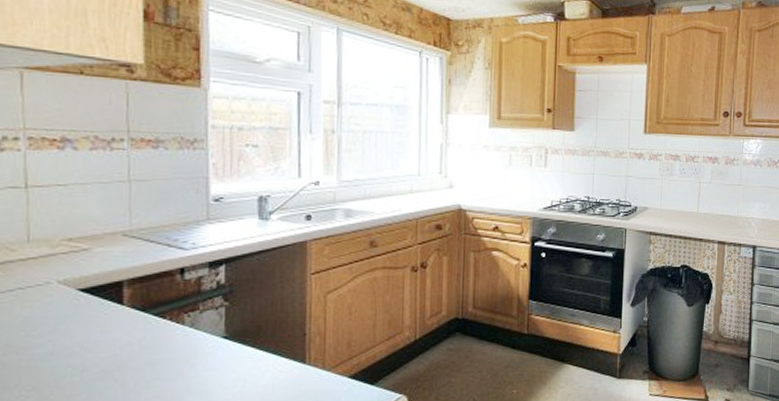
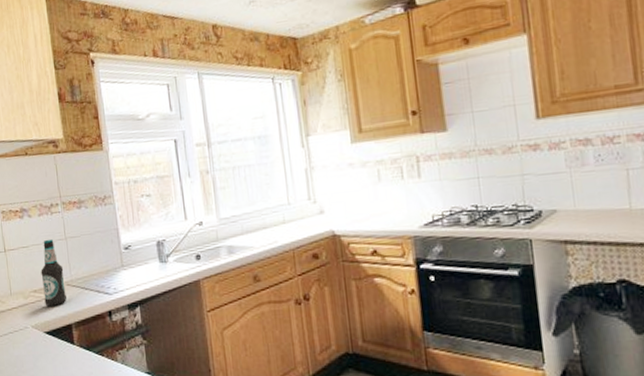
bottle: none [83,179,120,259] -> present [41,238,67,307]

